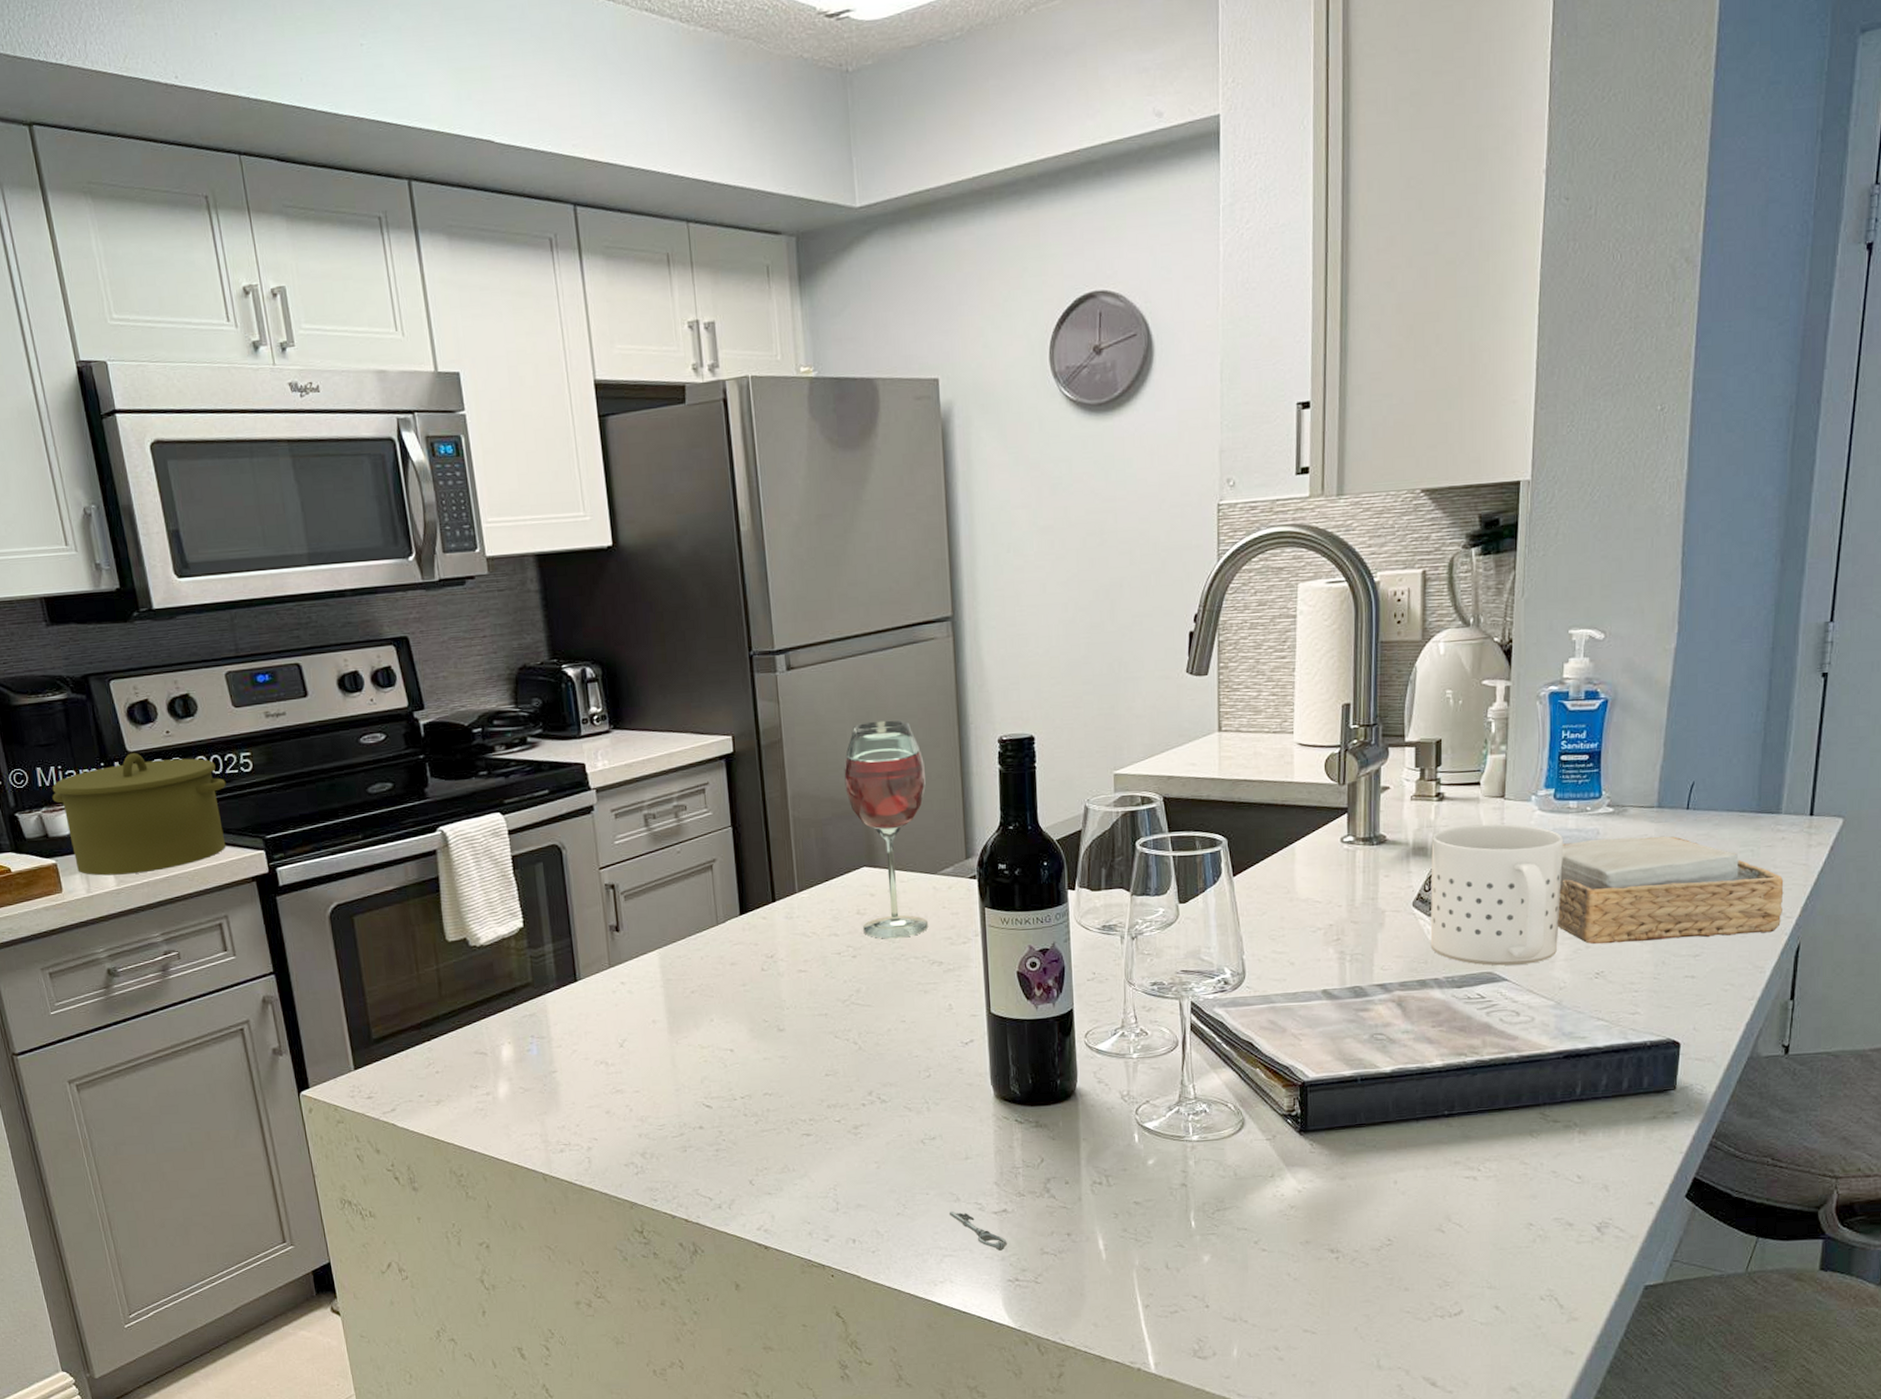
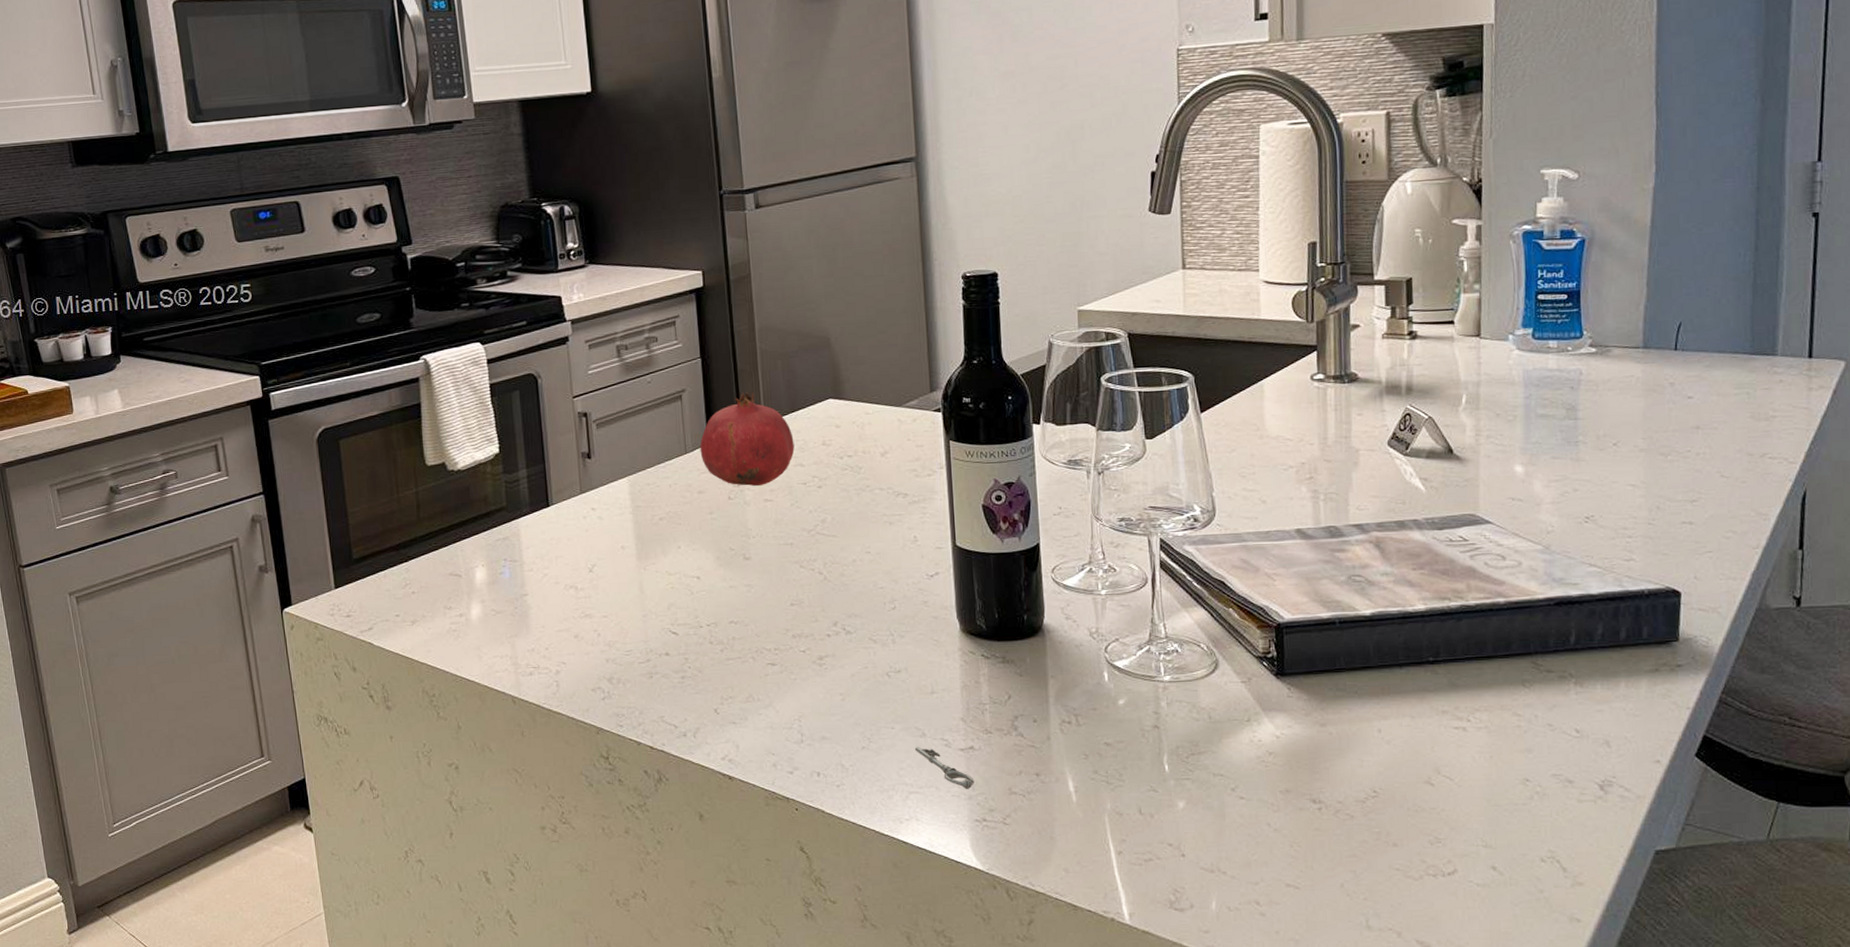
cooking pot: present [52,753,226,876] -> none [68,284,227,398]
fruit: none [731,861,829,957] -> present [700,392,795,486]
wineglass: present [844,720,929,939] -> none [810,256,894,470]
mug: present [1430,823,1564,966] -> none [1405,363,1546,508]
napkin holder: present [1558,836,1784,944] -> none [1542,377,1785,488]

